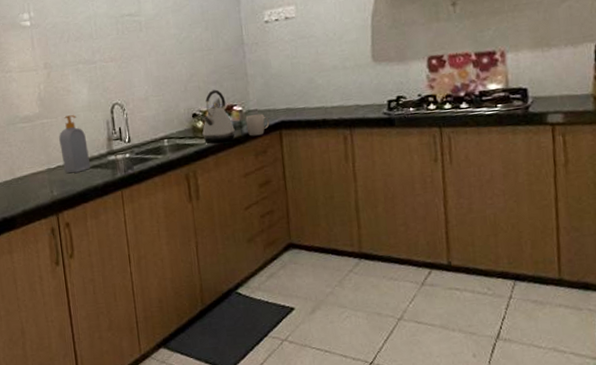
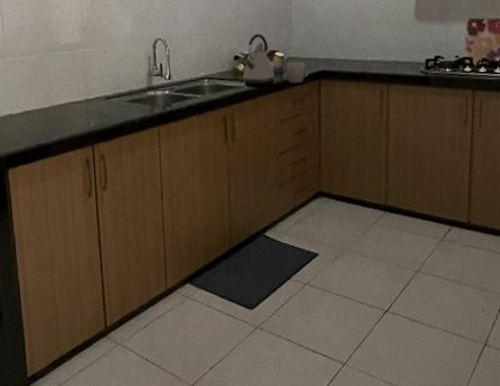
soap bottle: present [59,115,91,174] -> none [99,47,130,106]

